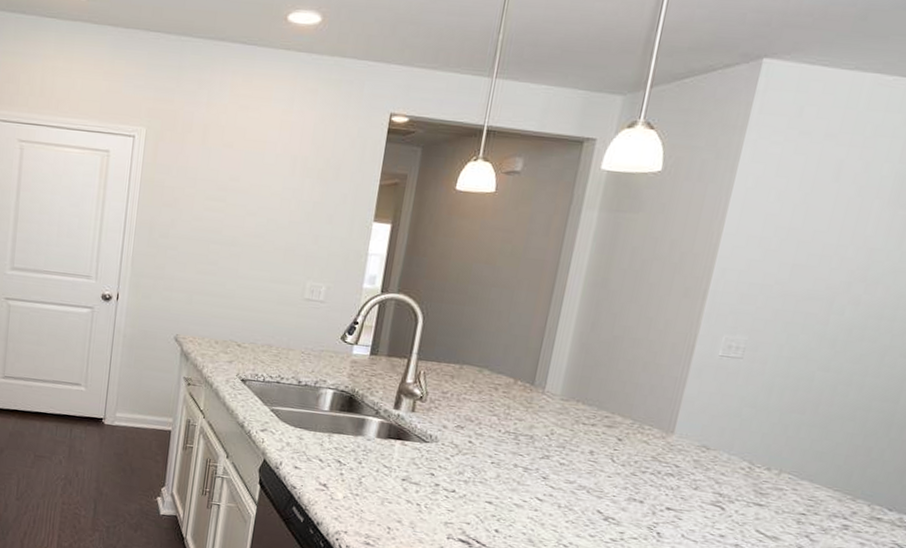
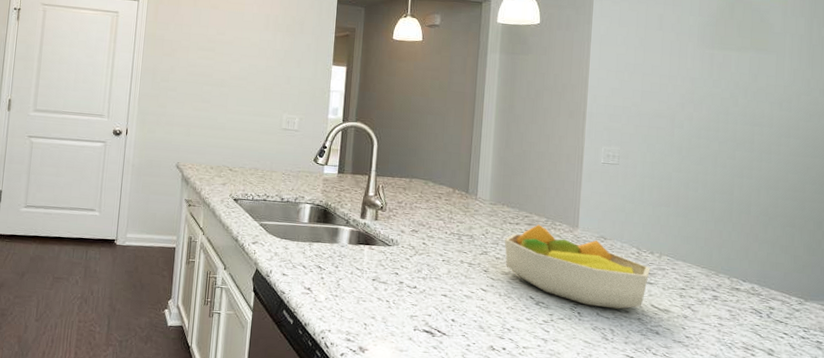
fruit bowl: none [571,427,763,533] -> present [504,224,650,310]

